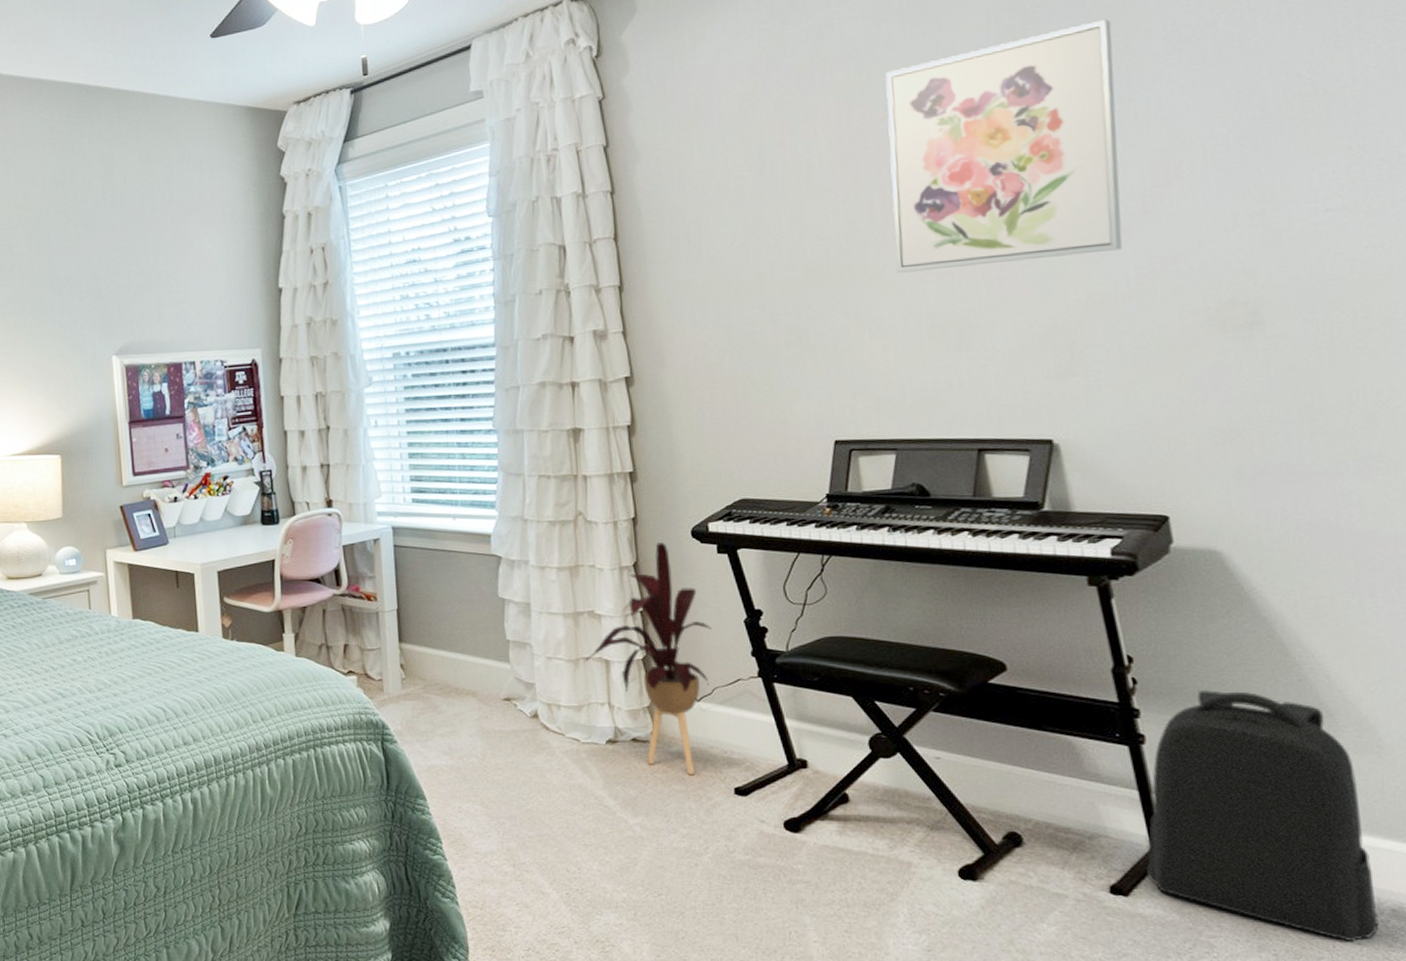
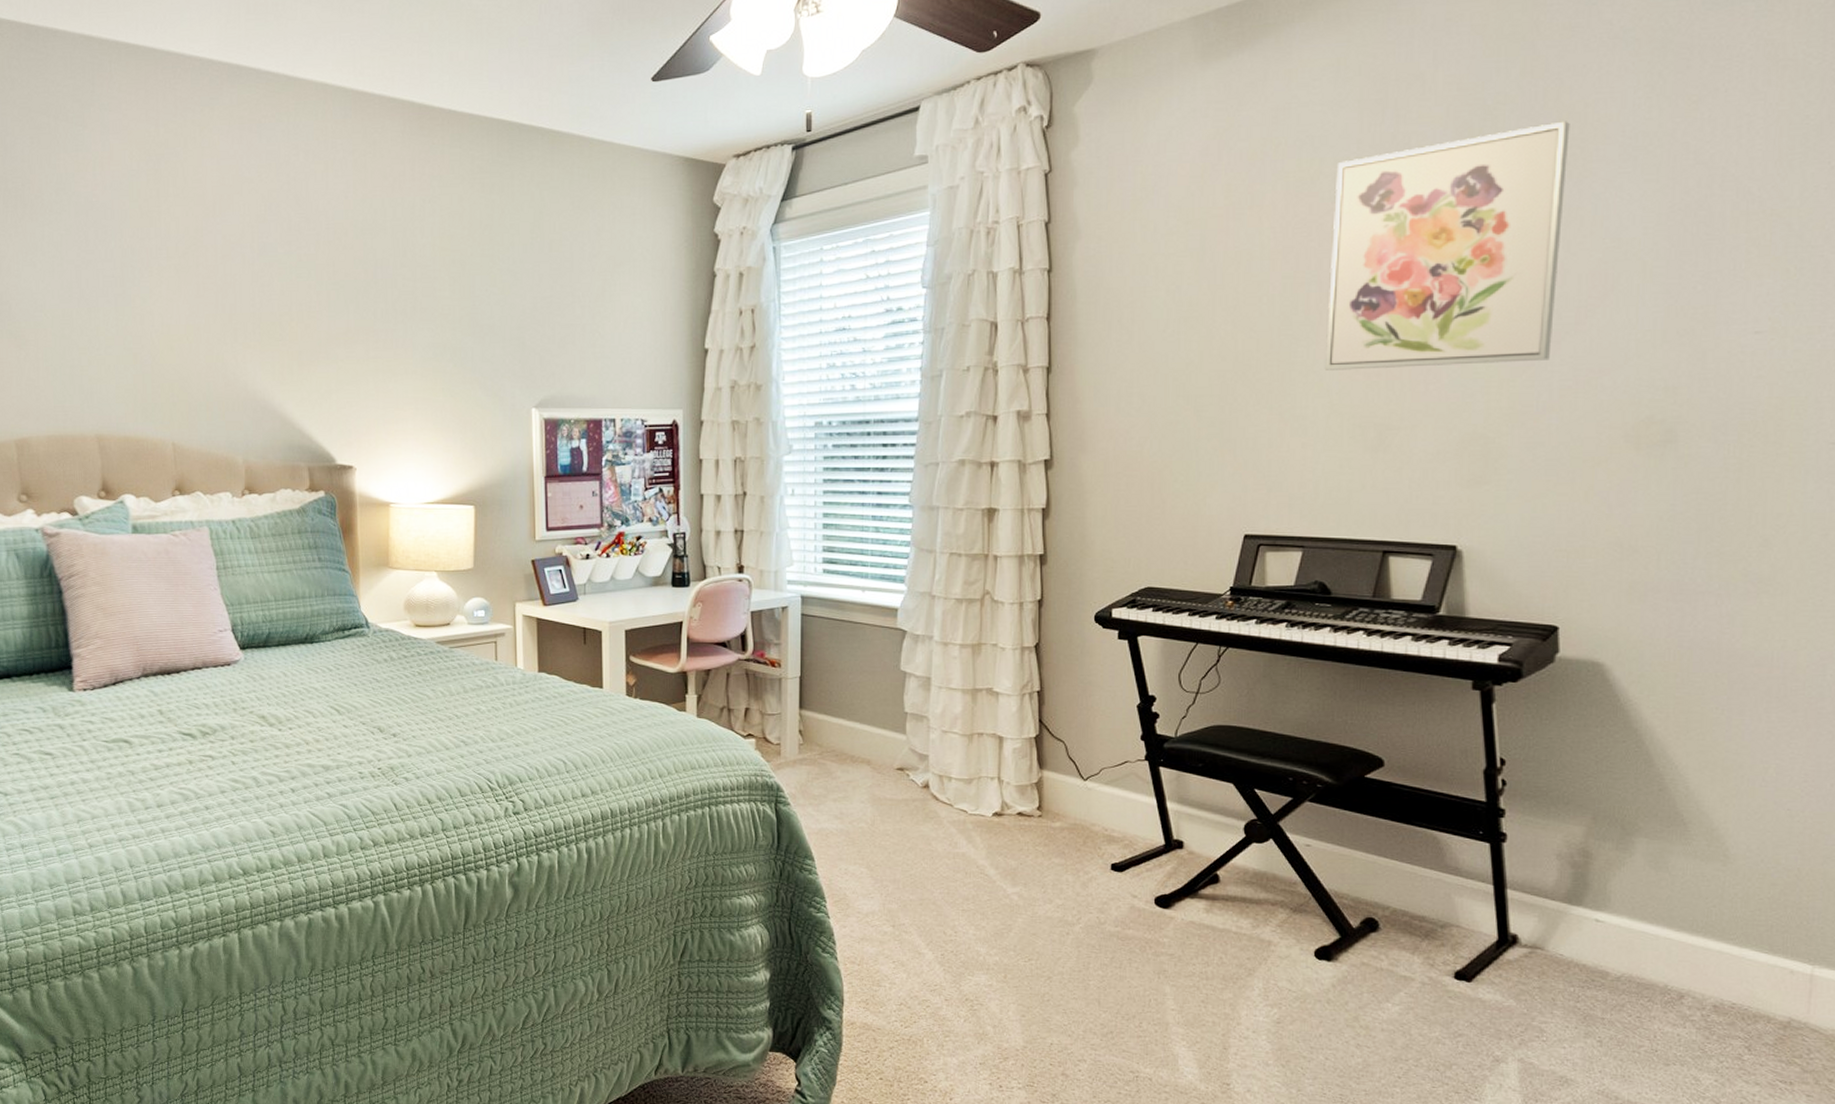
house plant: present [586,542,712,776] -> none [981,625,1106,851]
backpack: present [1147,690,1379,943] -> none [1491,795,1701,1034]

